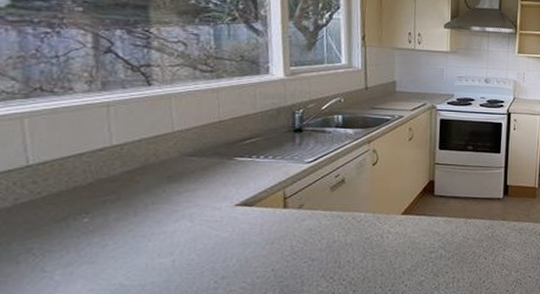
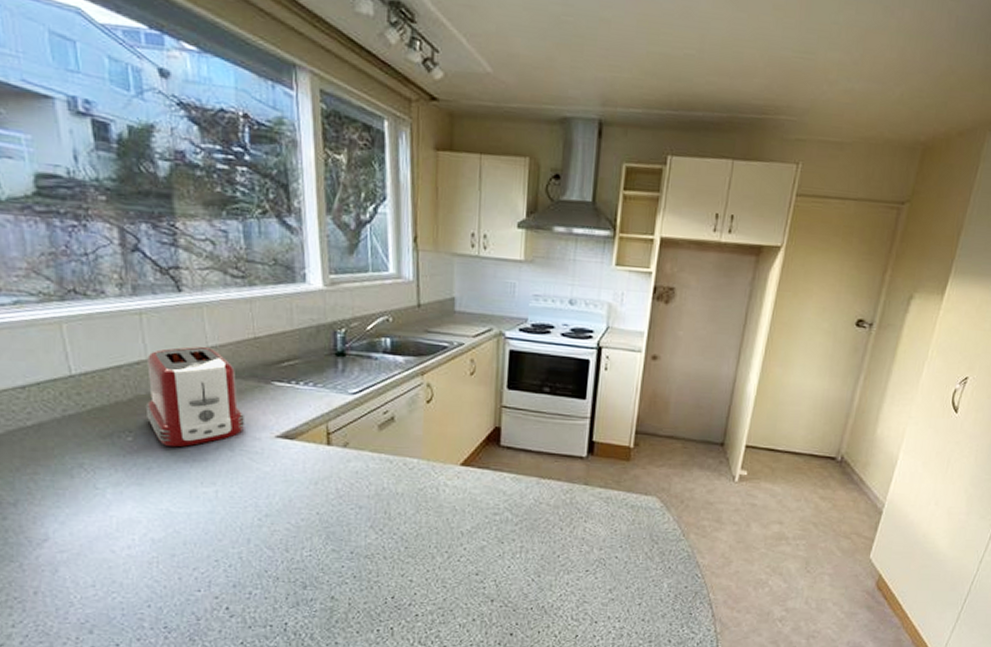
toaster: none [105,132,206,224] -> present [145,347,245,448]

